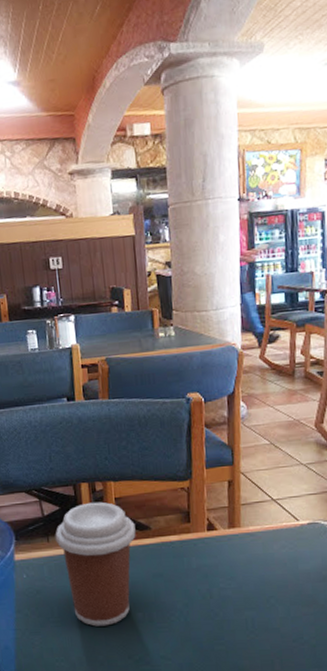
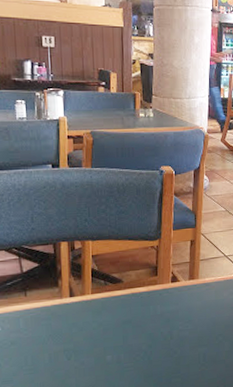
coffee cup: present [55,501,136,627] -> none [32,258,110,371]

